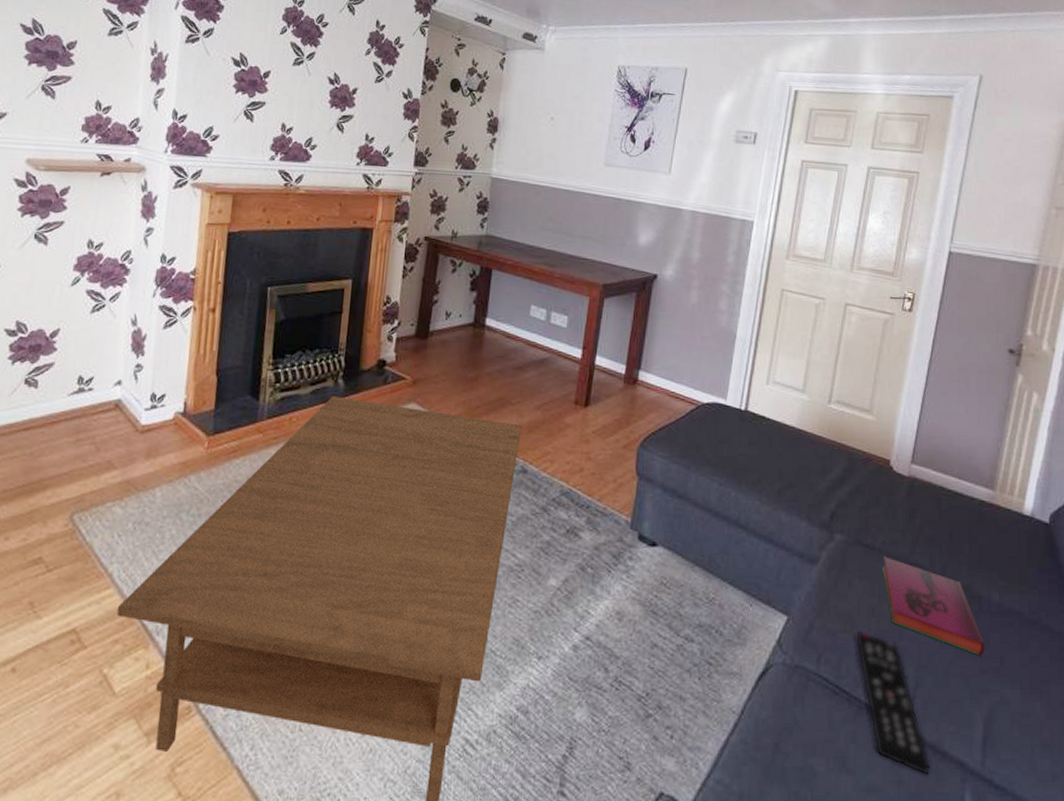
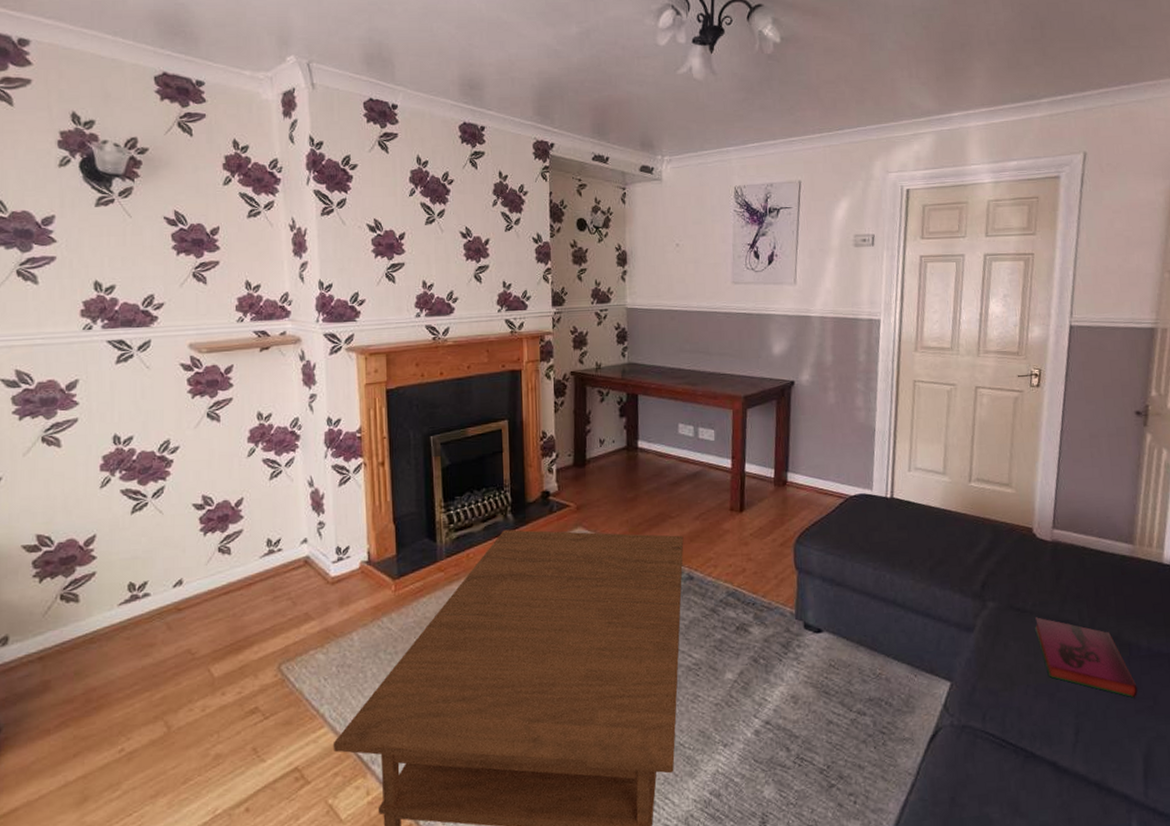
remote control: present [856,630,931,775] -> none [1016,687,1099,811]

